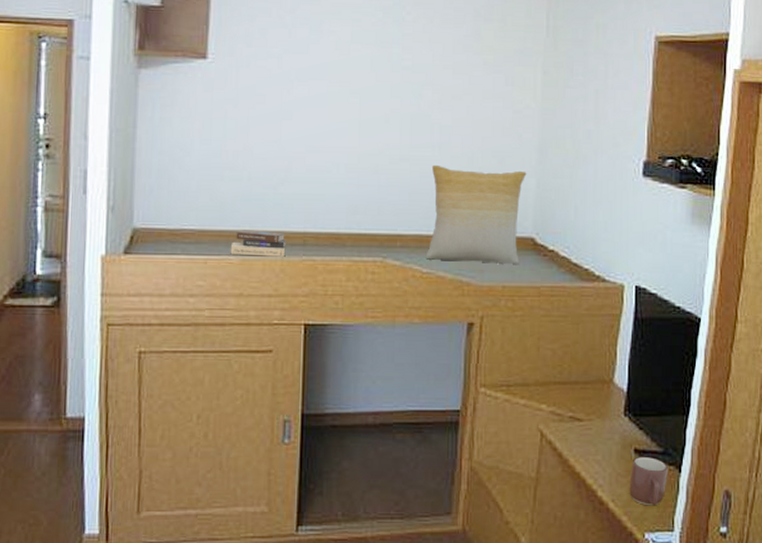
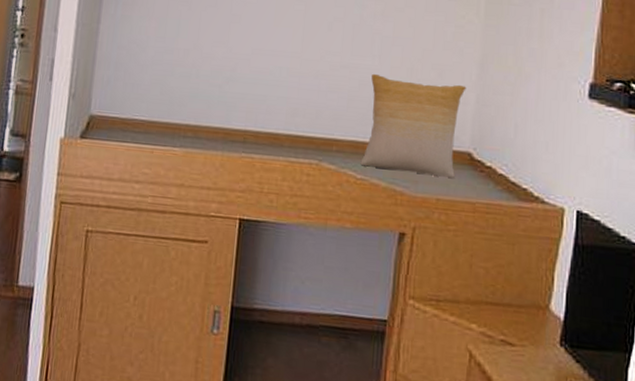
books: present [230,230,286,257] -> none [175,124,228,152]

